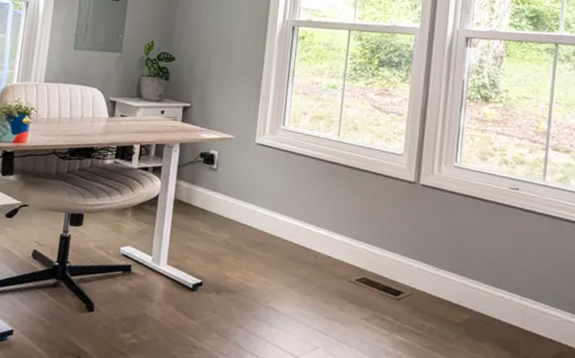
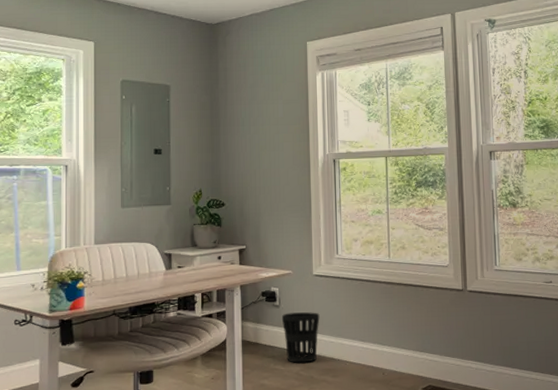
wastebasket: none [217,178,257,232] -> present [281,312,320,363]

